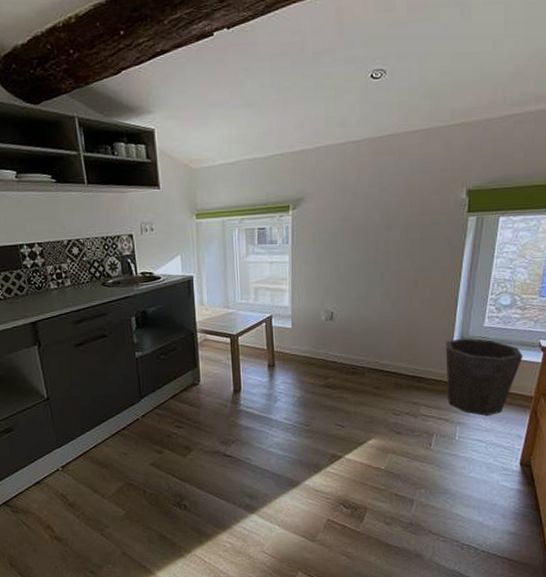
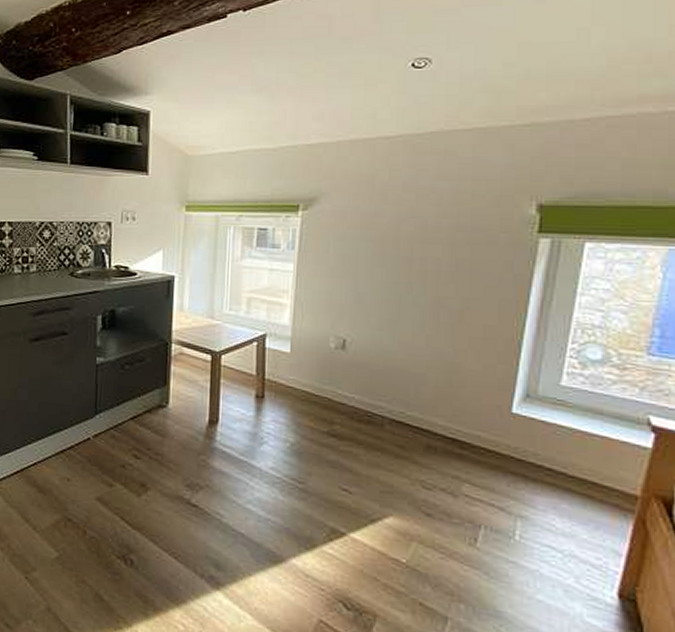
waste bin: present [445,338,523,416] -> none [502,396,622,514]

